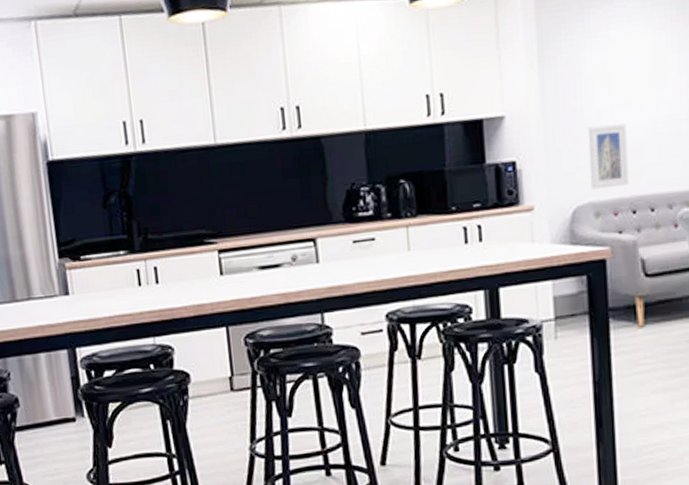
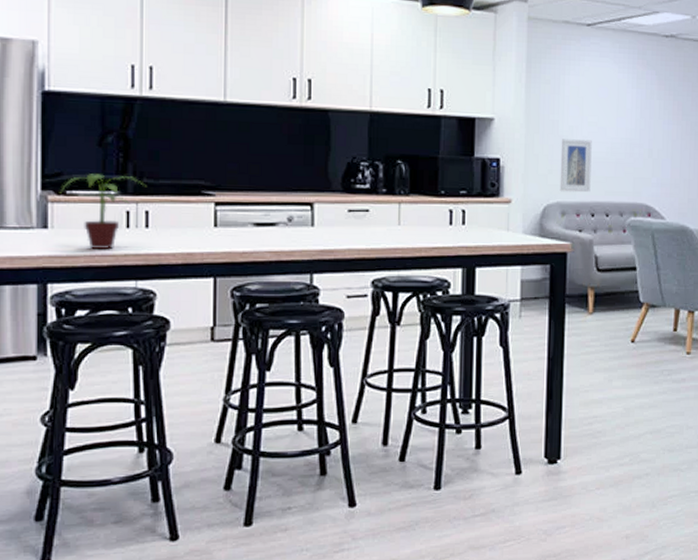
potted plant: none [74,234,152,310] -> present [59,174,146,250]

